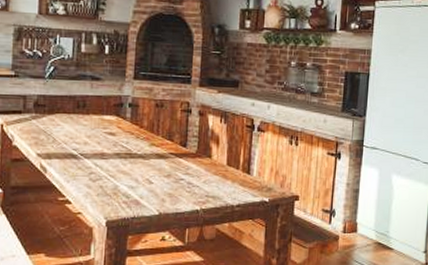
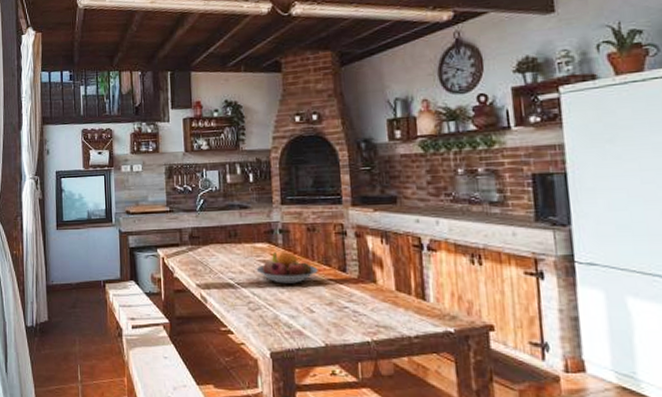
fruit bowl: none [101,125,161,156] -> present [256,252,318,284]

